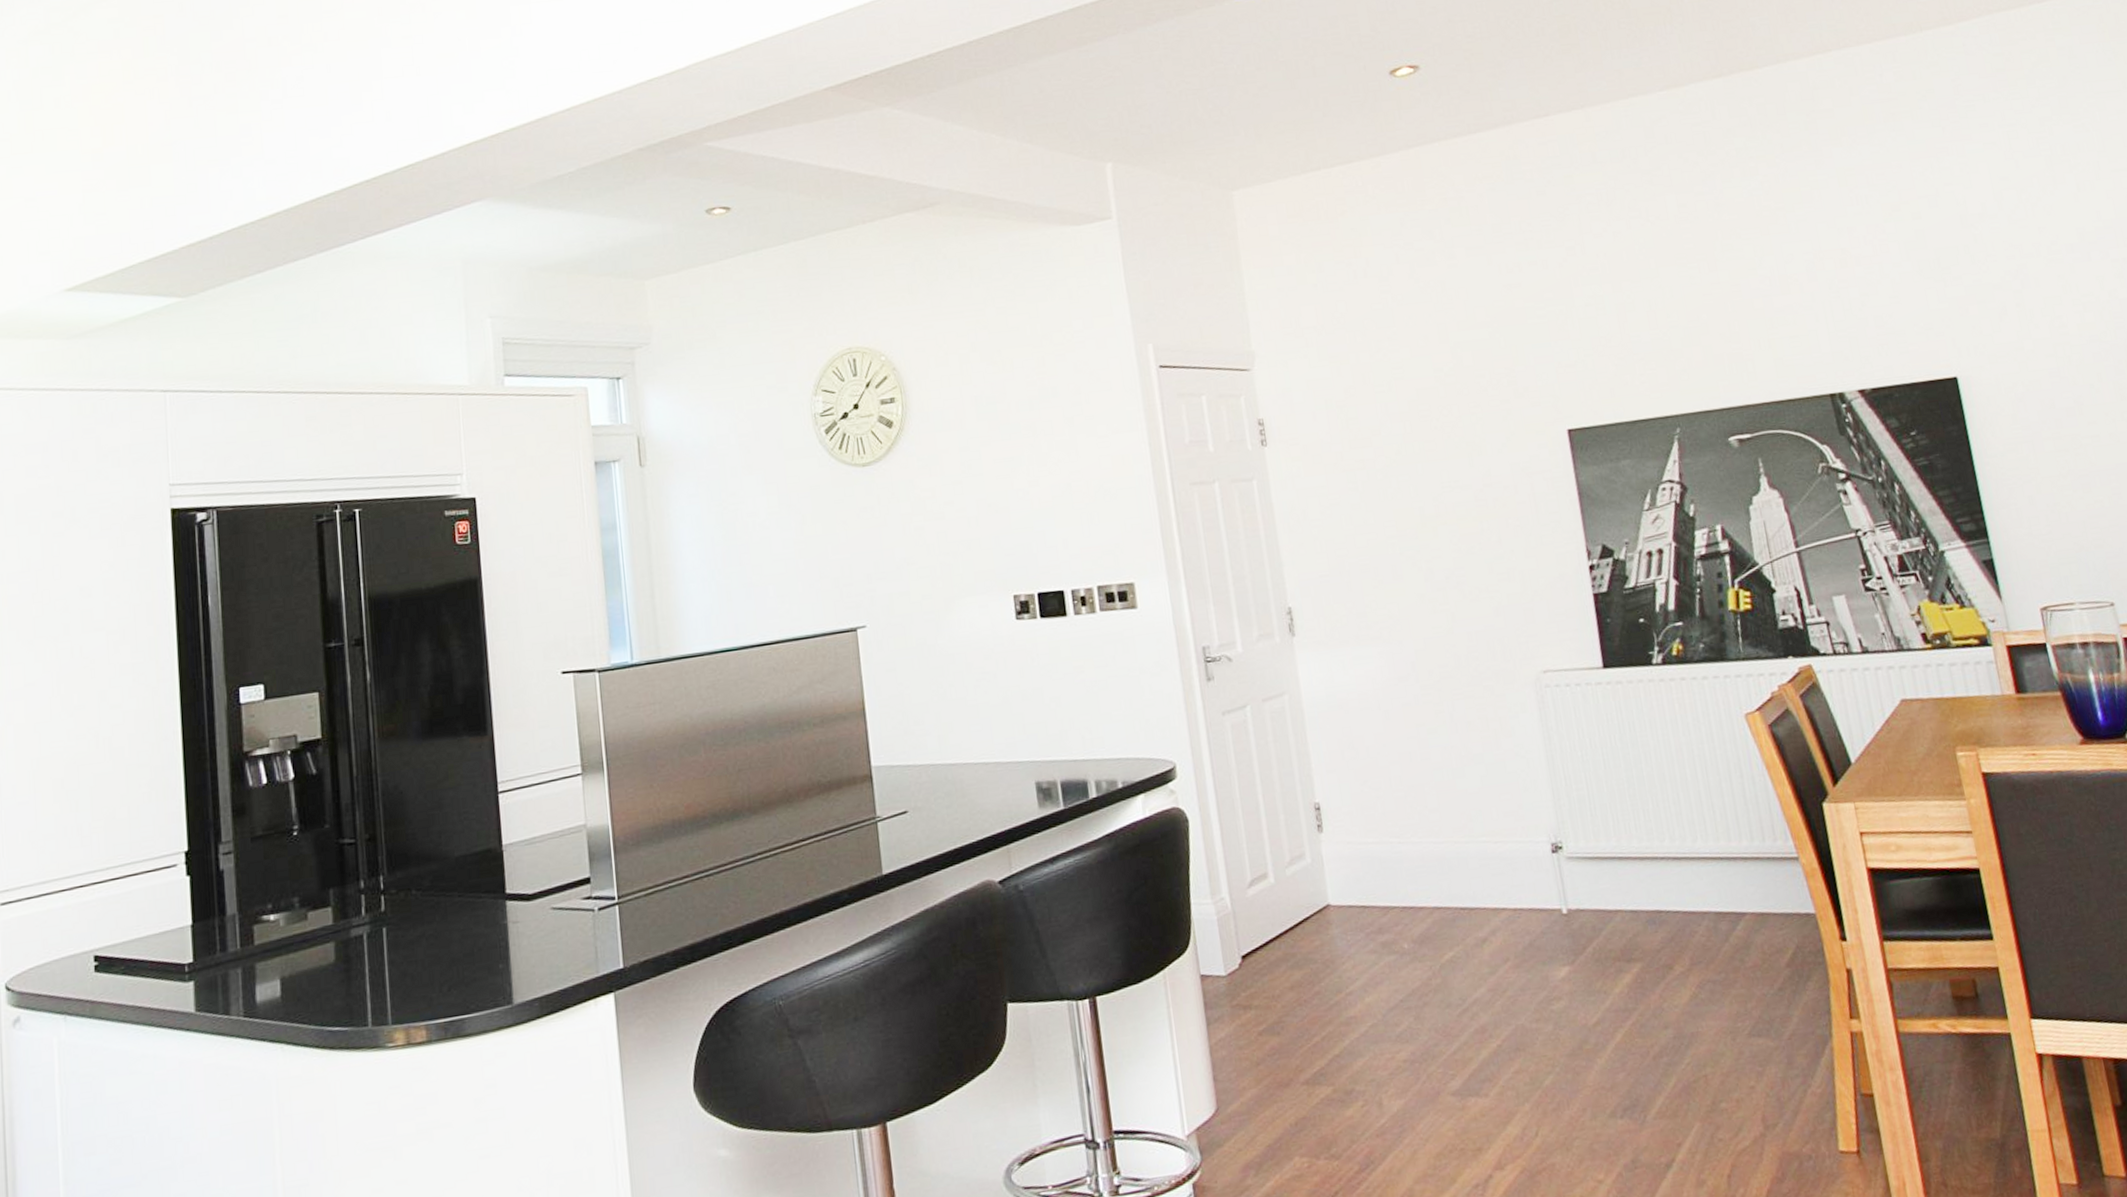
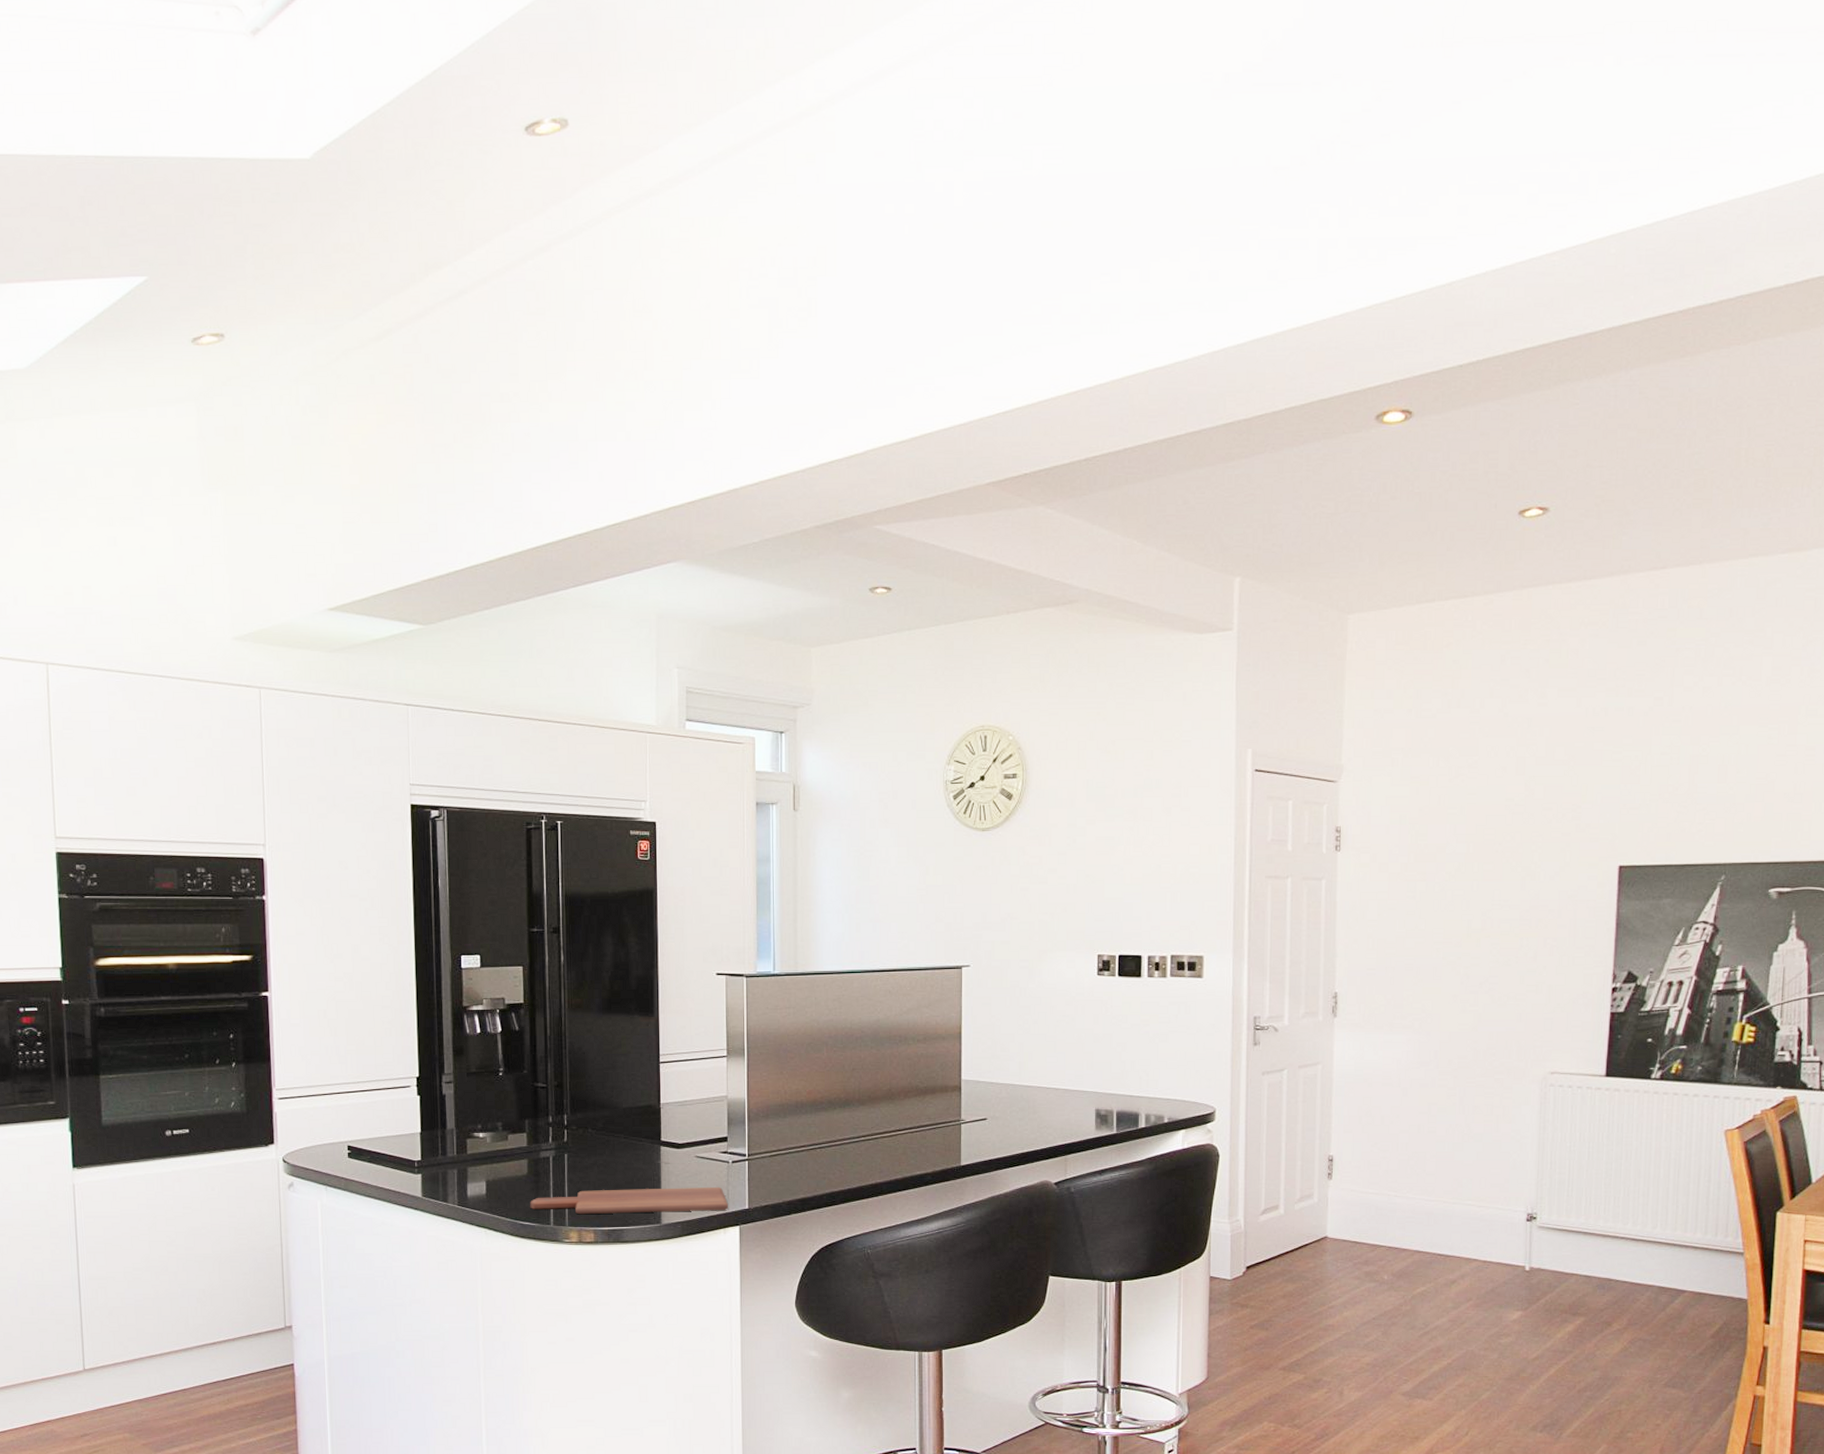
cutting board: none [340,944,597,1010] -> present [530,1186,728,1215]

